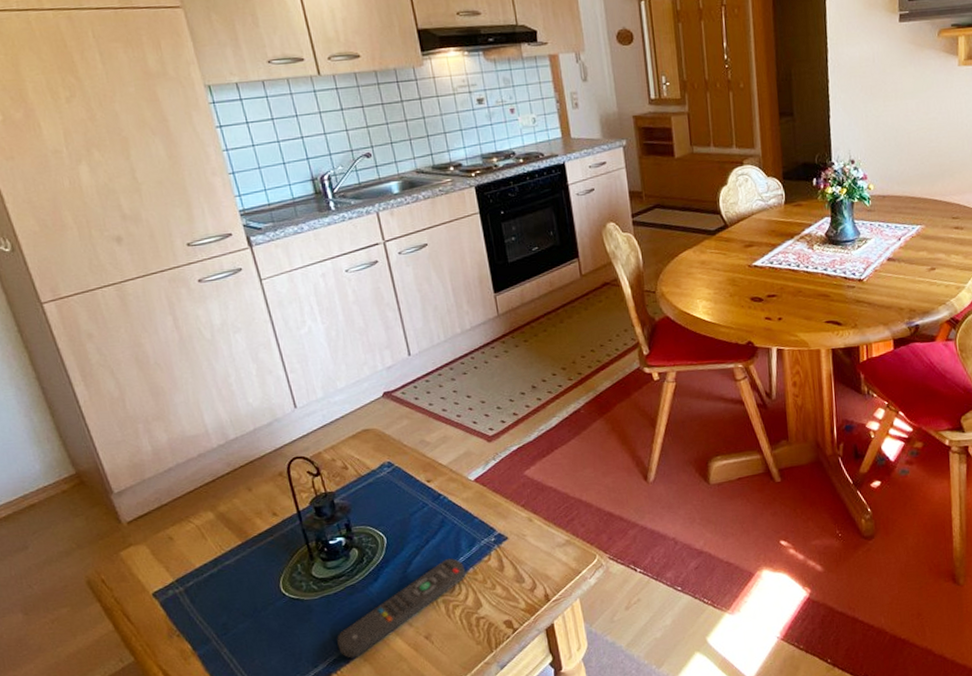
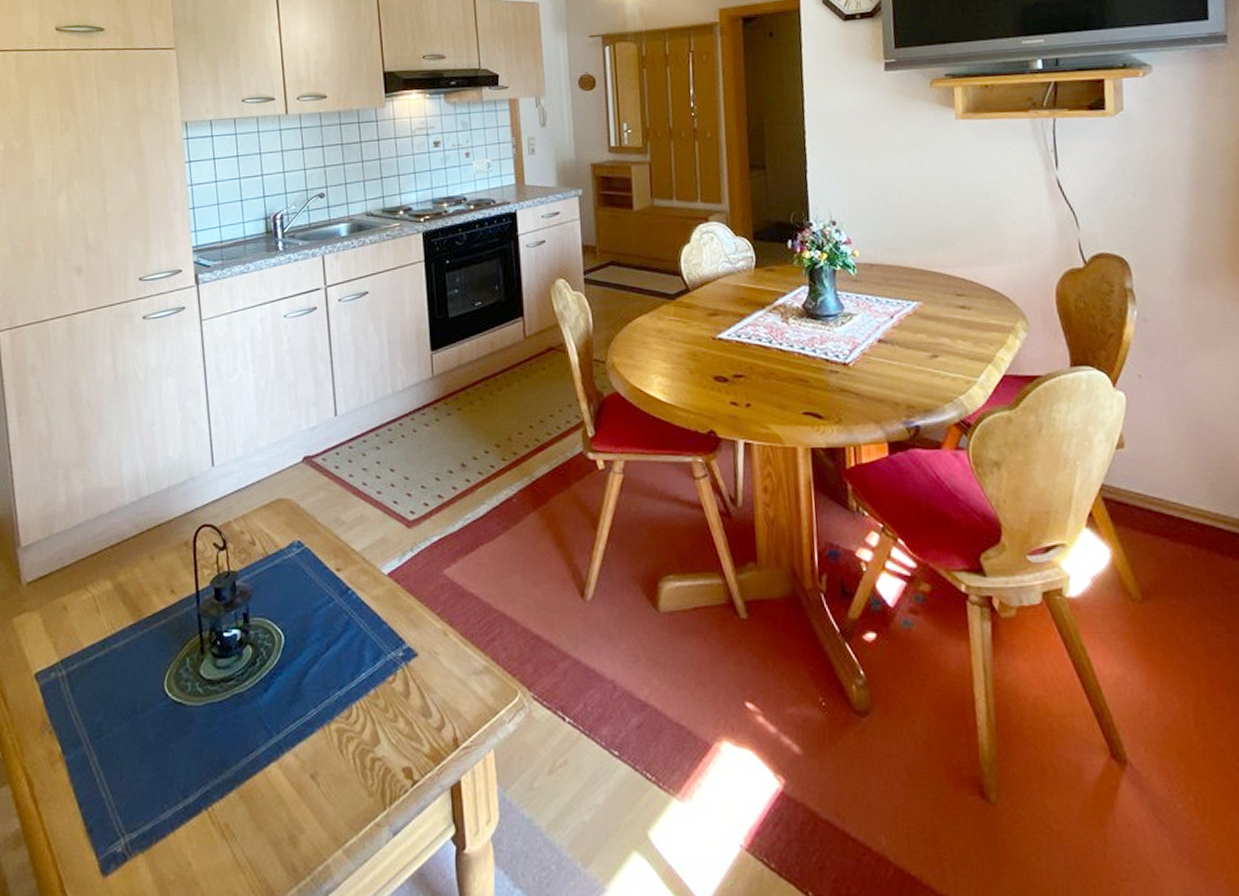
remote control: present [337,558,466,658] -> none [214,672,366,792]

